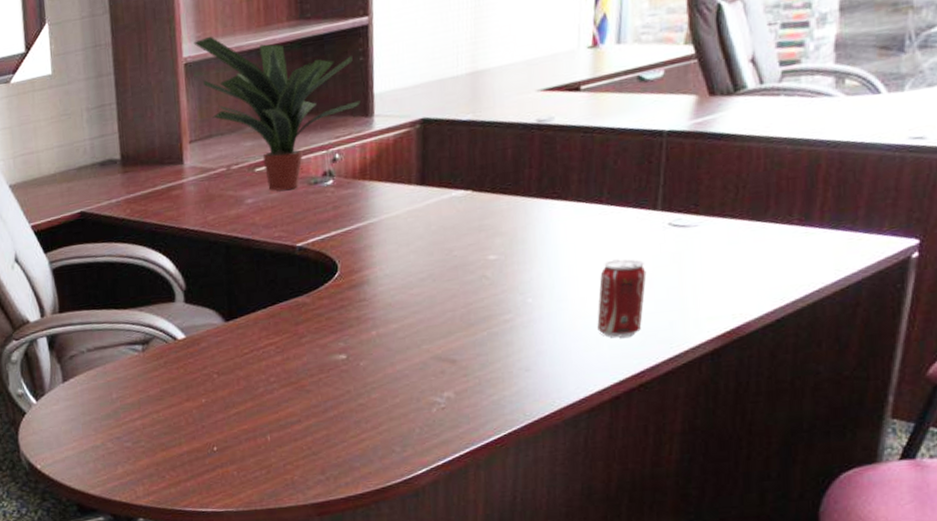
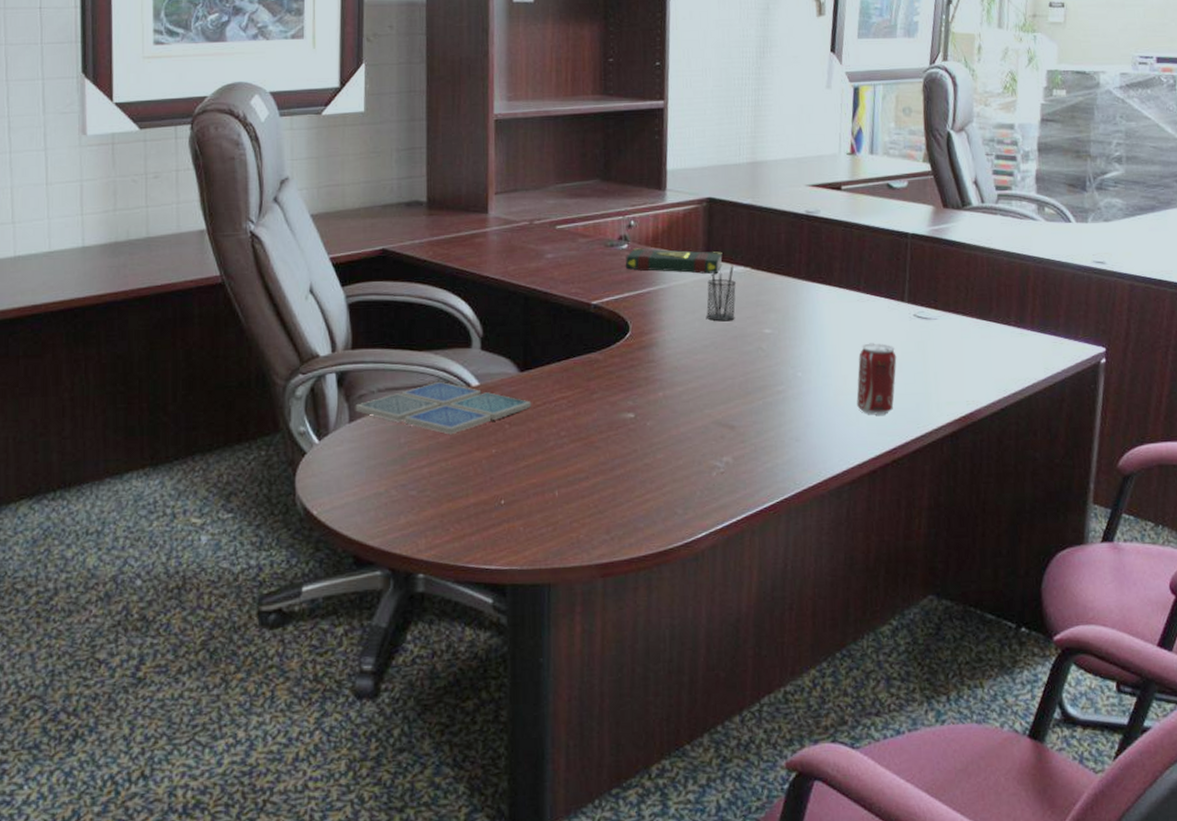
drink coaster: none [67,337,239,388] -> present [355,381,532,435]
potted plant: present [193,36,361,191] -> none [504,98,655,249]
book: none [331,176,439,207] -> present [625,248,723,274]
pencil holder: none [421,188,456,252] -> present [706,264,737,322]

